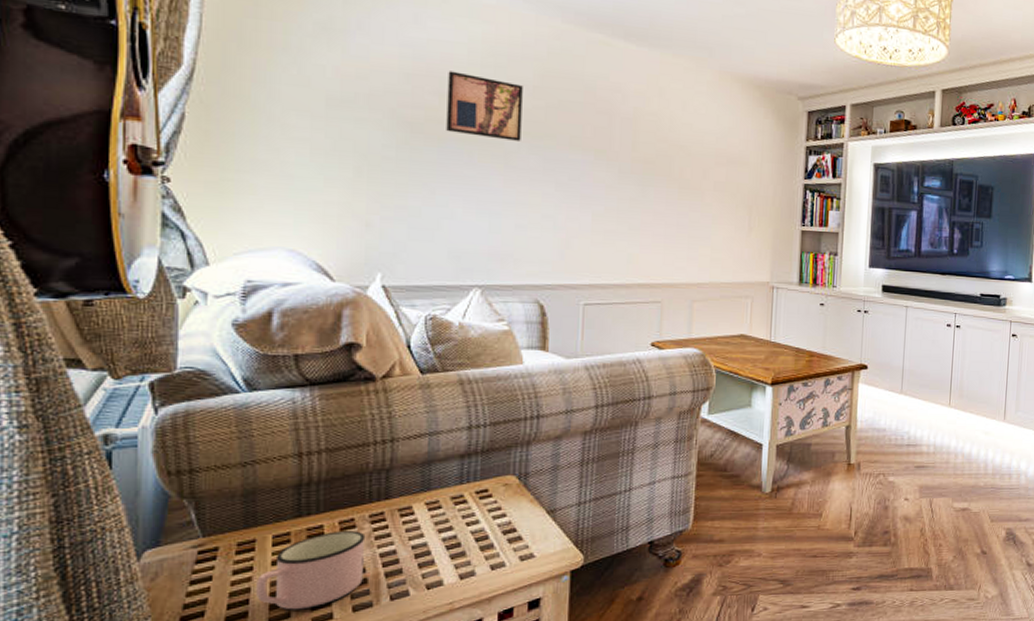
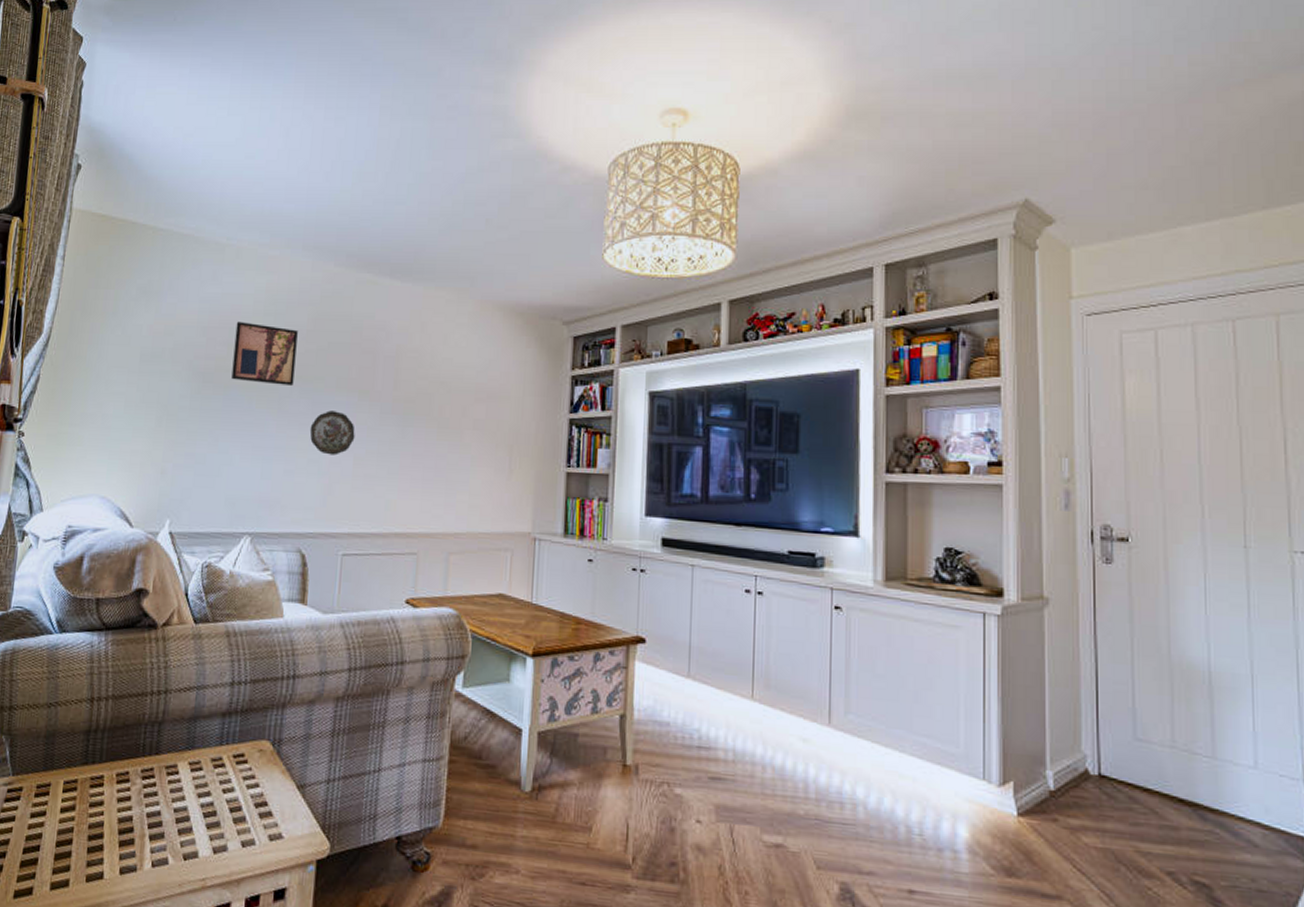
mug: present [256,531,366,610] -> none [46,783,137,864]
decorative plate: none [542,168,593,212] -> present [309,410,355,456]

